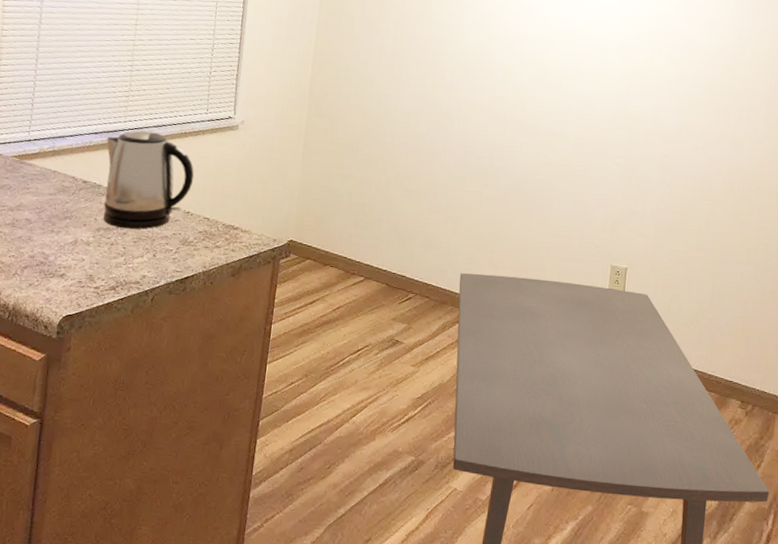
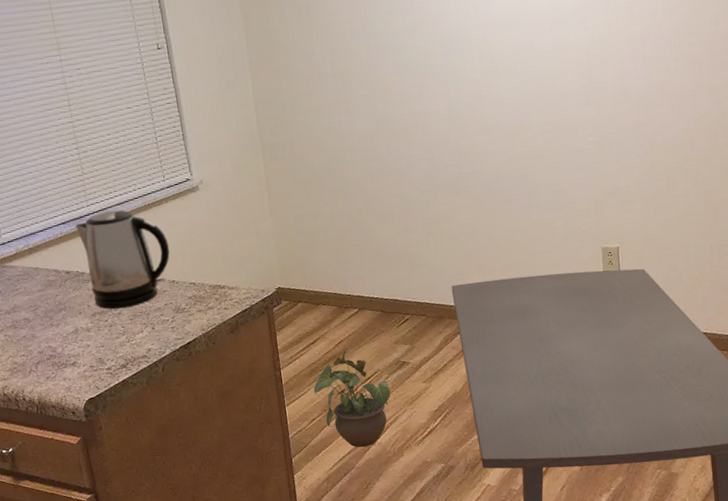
potted plant: none [299,314,378,423] -> present [313,348,391,448]

